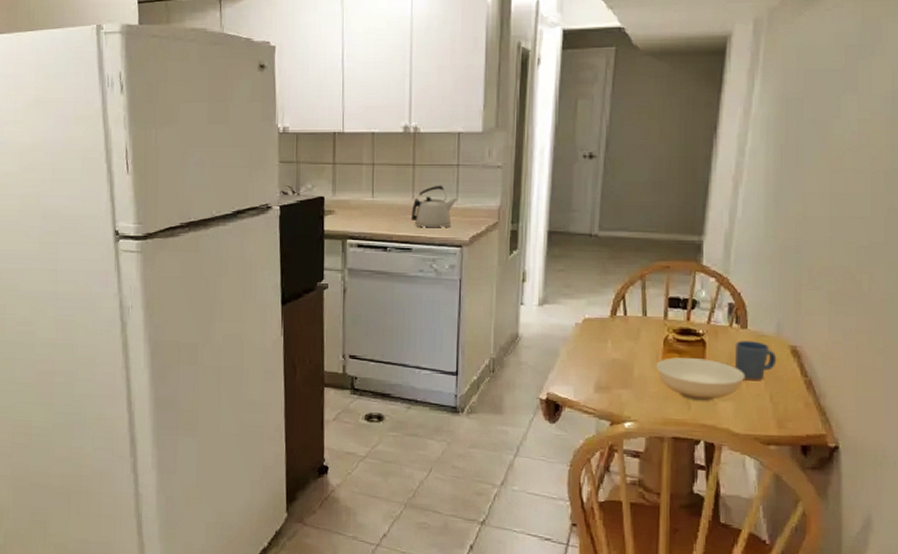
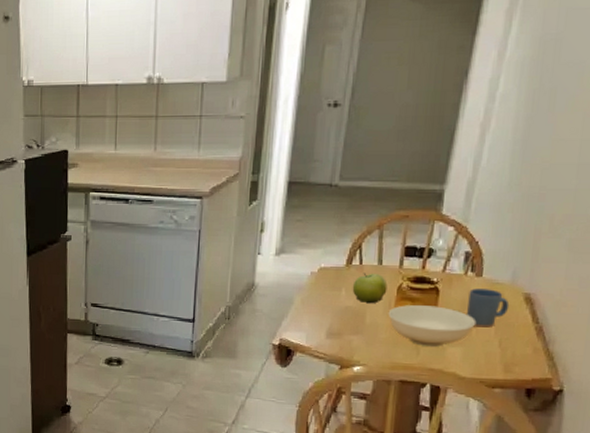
kettle: present [410,185,457,228] -> none [152,136,199,180]
fruit: none [618,324,653,356] -> present [352,272,388,304]

